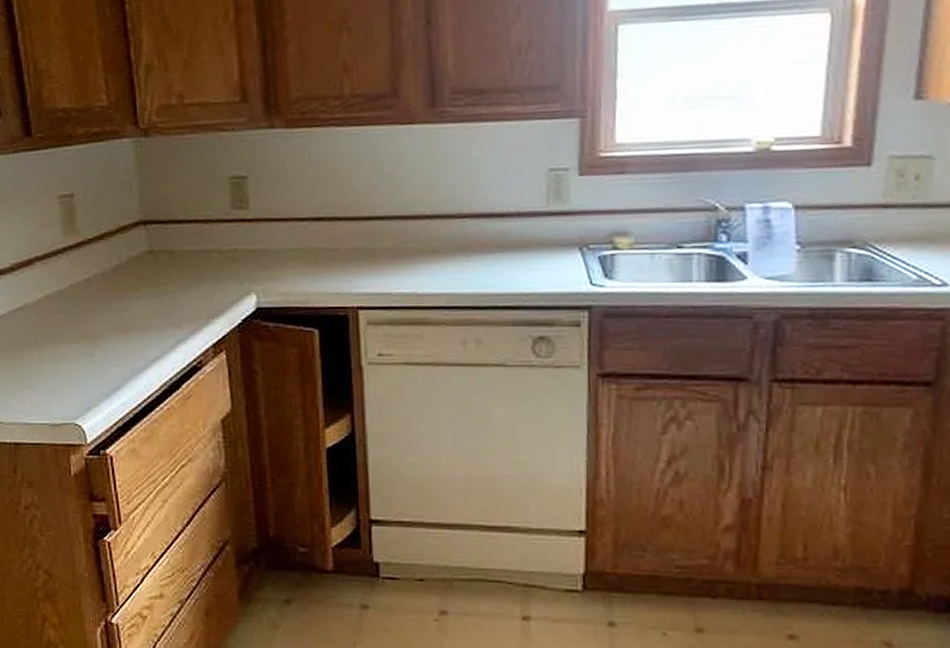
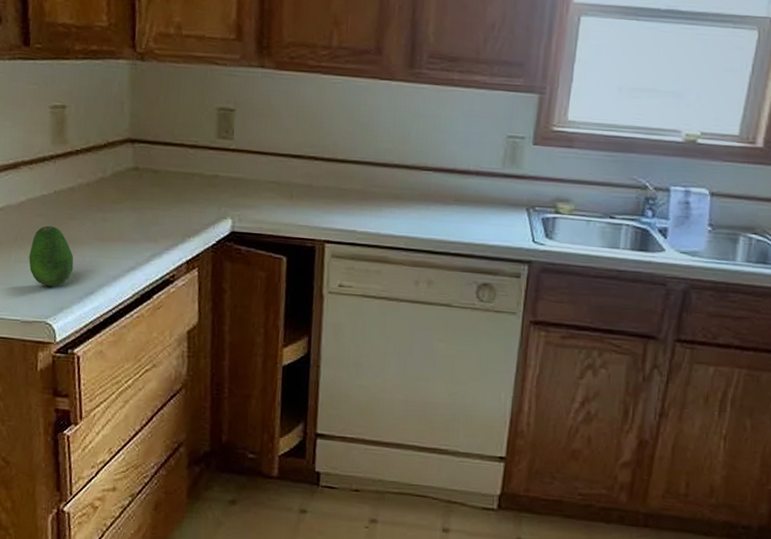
fruit: none [51,321,98,386] -> present [29,225,74,287]

